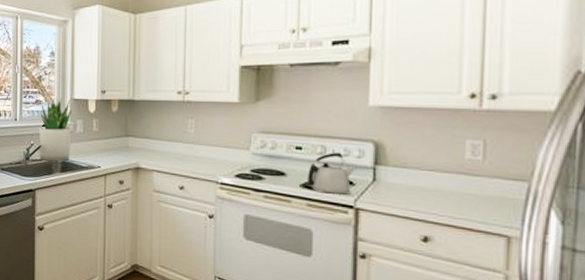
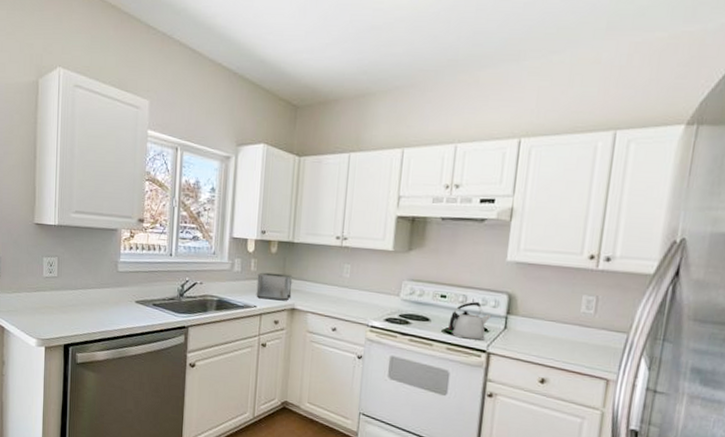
planter: present [39,97,72,162] -> none [194,235,231,300]
toaster: none [99,132,137,160] -> present [256,272,294,301]

